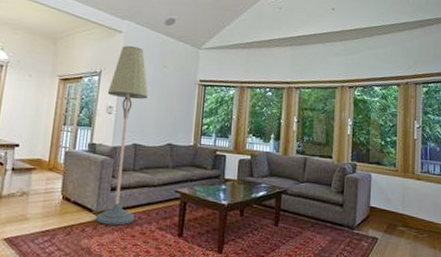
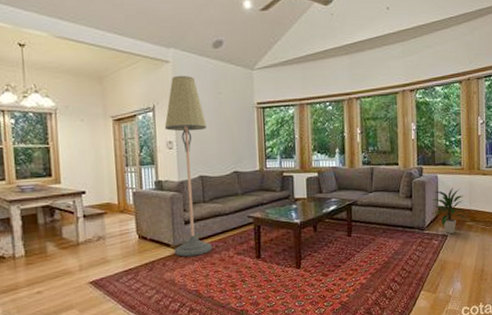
indoor plant: none [363,188,401,238] -> present [432,187,468,234]

